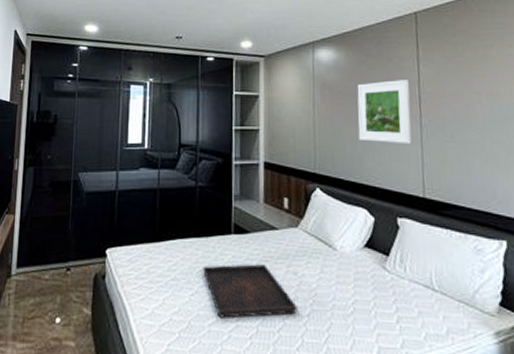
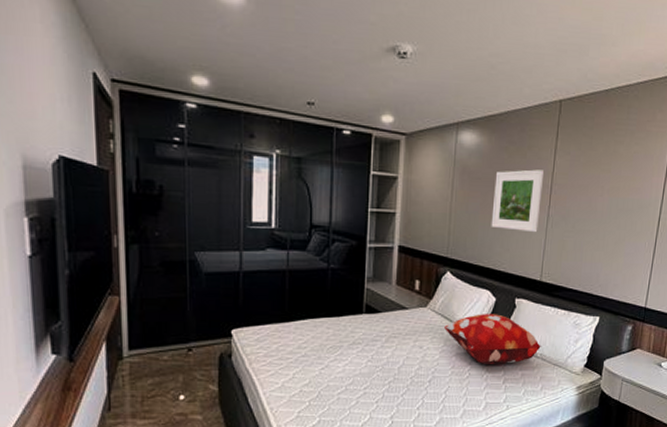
serving tray: present [203,264,297,318] -> none [333,340,421,387]
decorative pillow: none [319,235,438,298] -> present [444,314,541,364]

